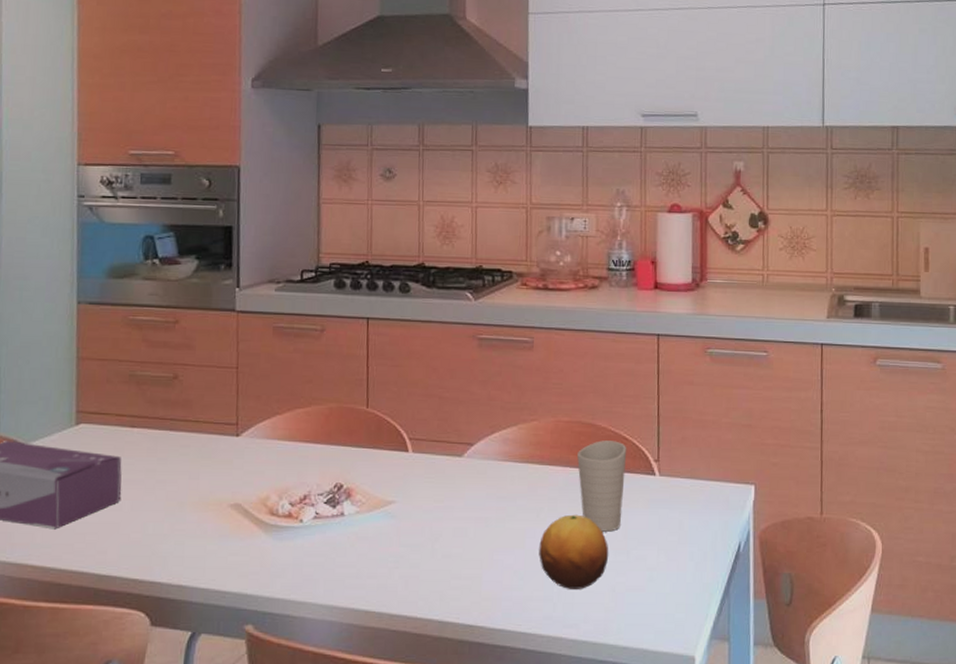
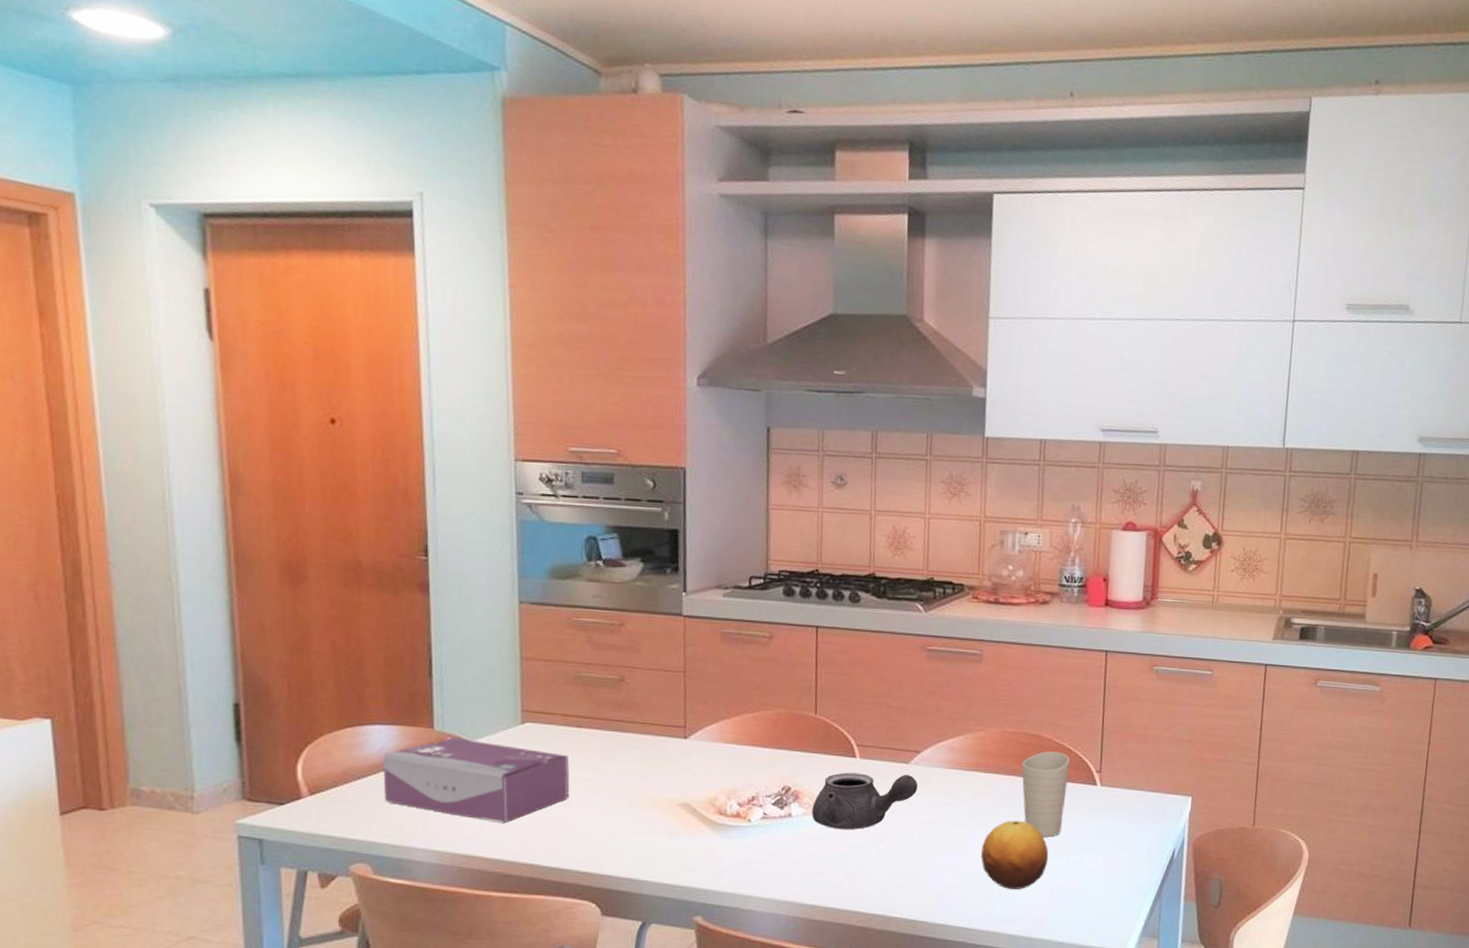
teapot: none [364,468,472,529] -> present [812,772,918,830]

